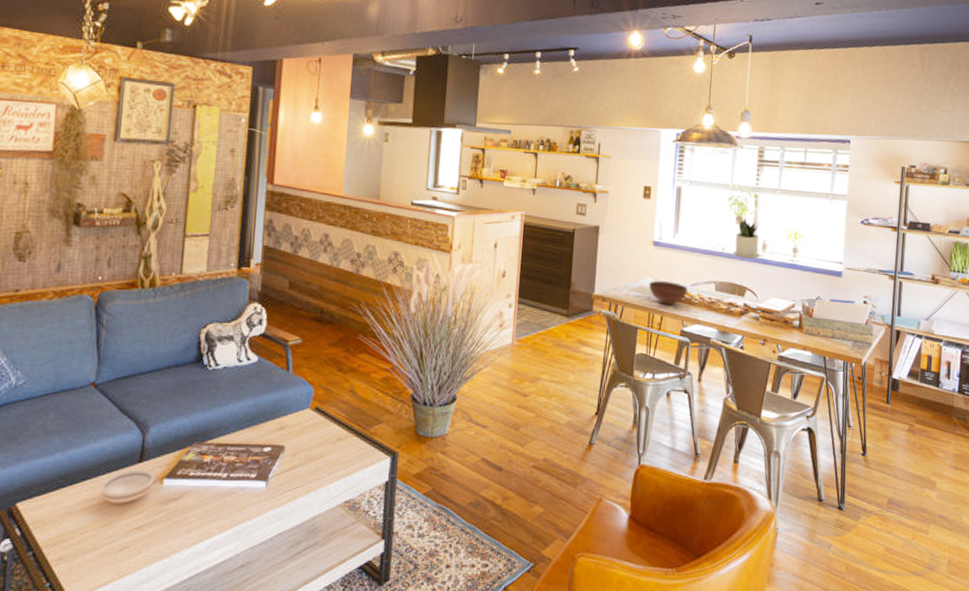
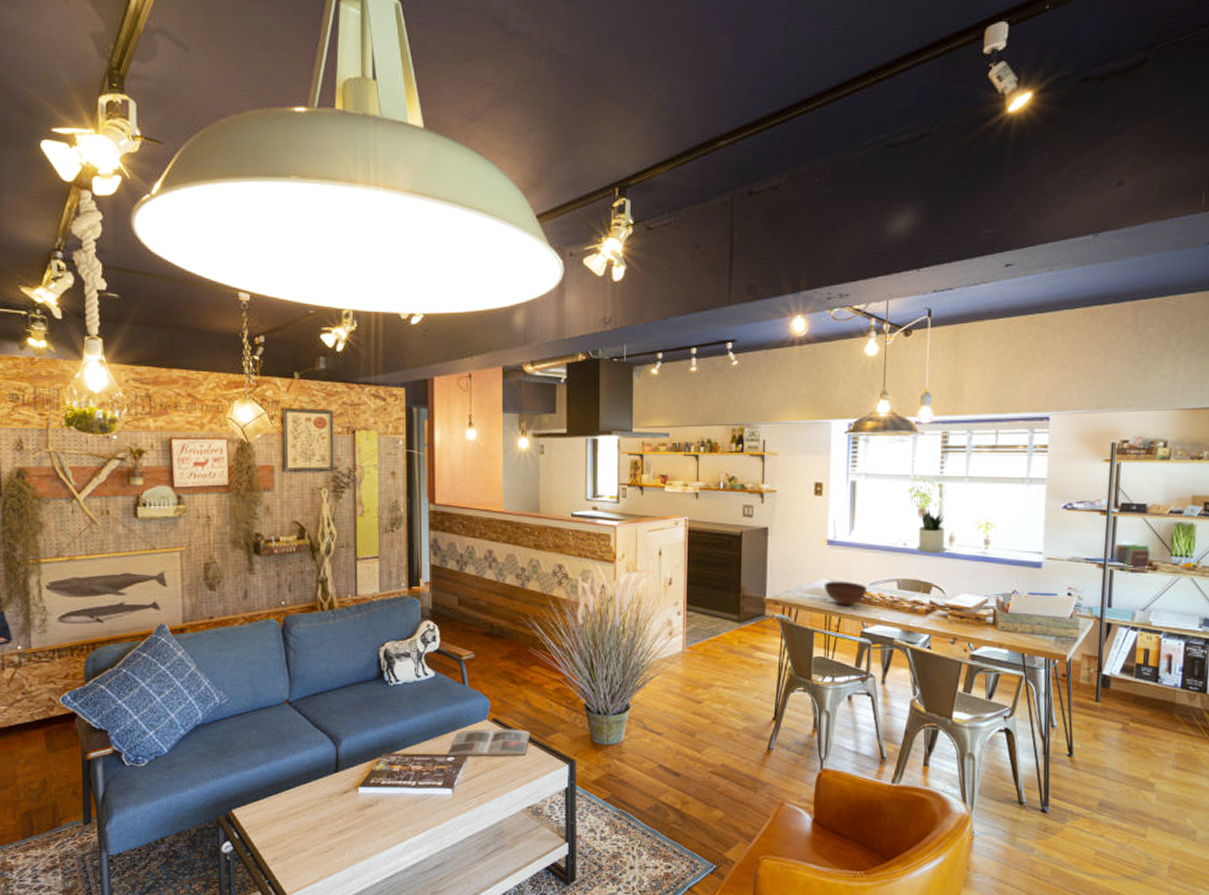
bowl: present [100,469,154,503] -> none [303,779,350,810]
magazine: none [263,418,354,447] -> present [446,728,531,756]
books: none [902,257,933,286] -> present [1112,543,1151,573]

